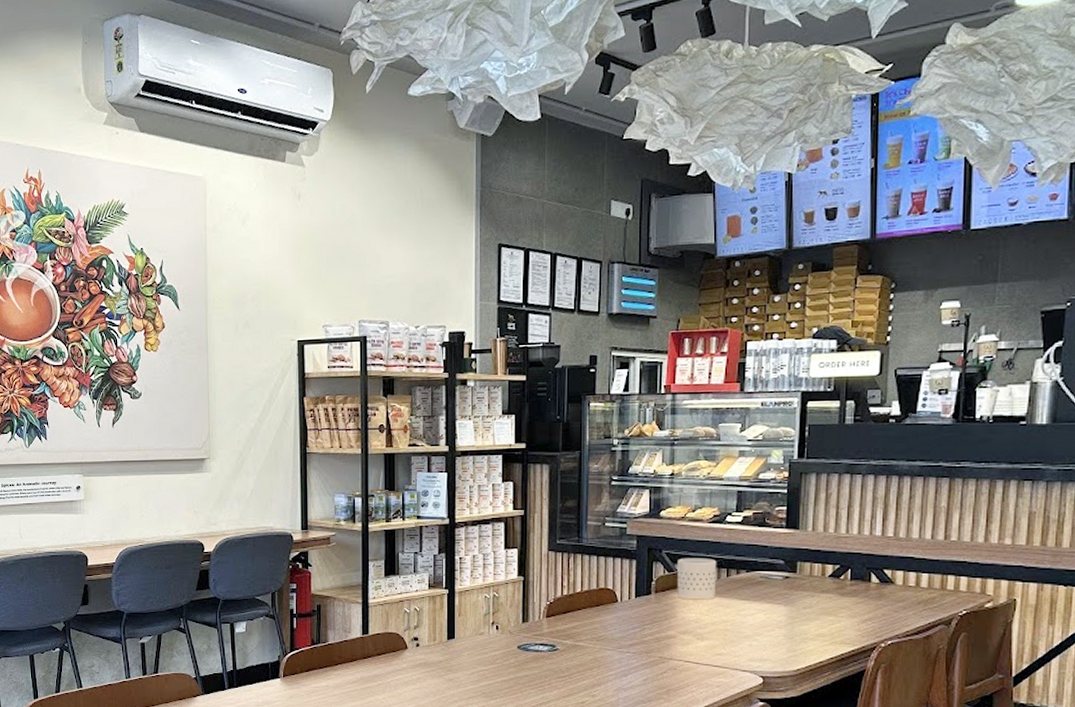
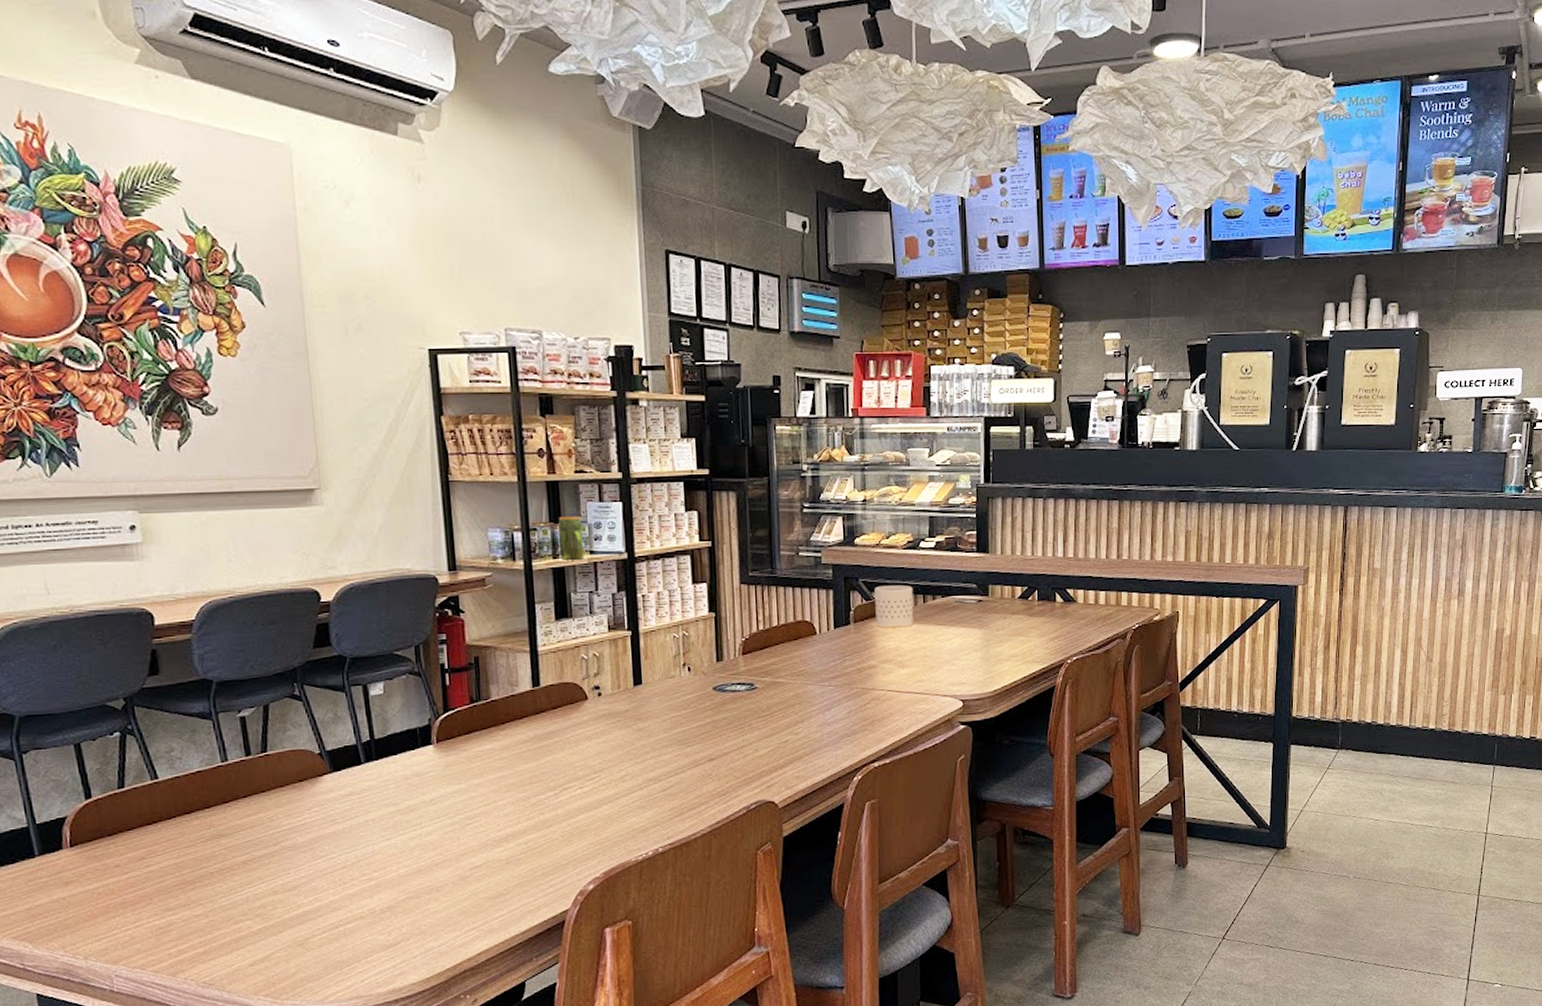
jar: none [392,484,412,523] -> present [558,516,584,560]

